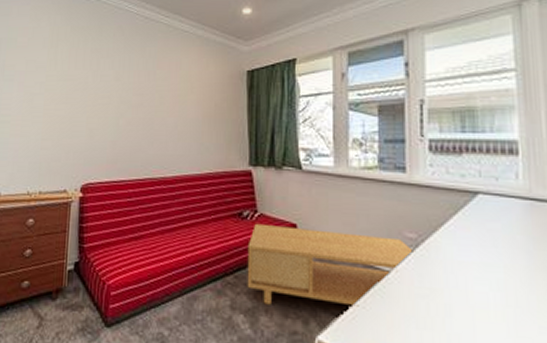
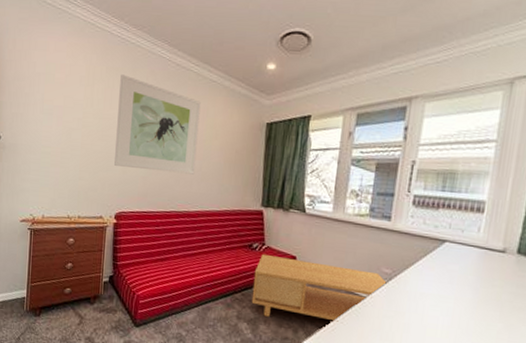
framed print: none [80,33,173,134] -> present [114,74,201,175]

